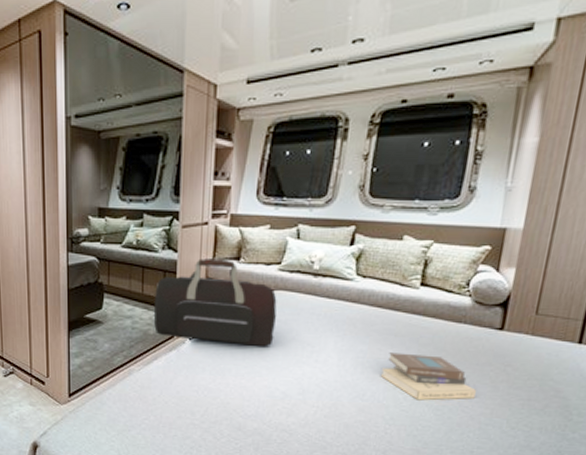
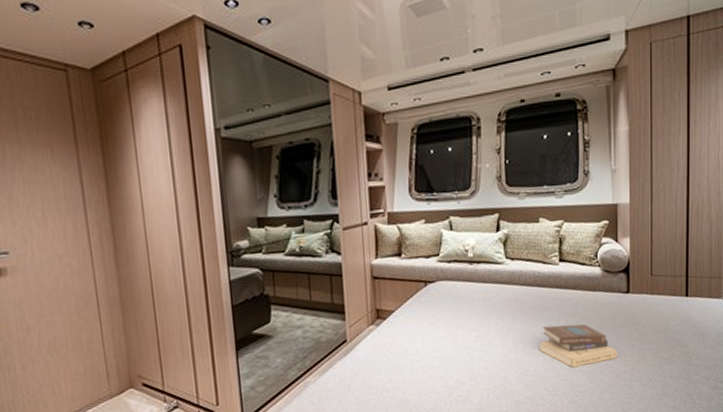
duffel bag: present [153,259,277,346] -> none [323,256,442,342]

